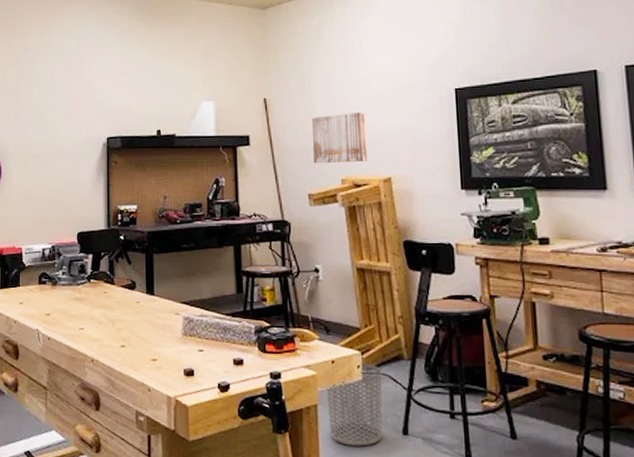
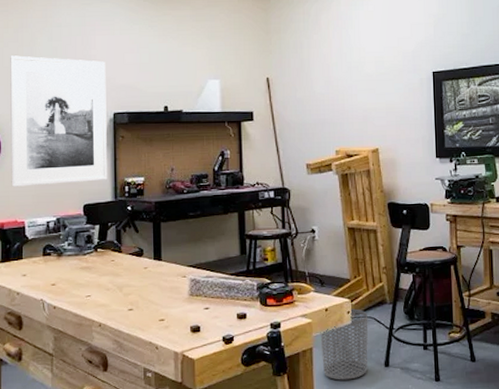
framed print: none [10,80,101,212] -> present [10,55,107,187]
wall art: present [311,111,368,164] -> none [310,90,359,137]

